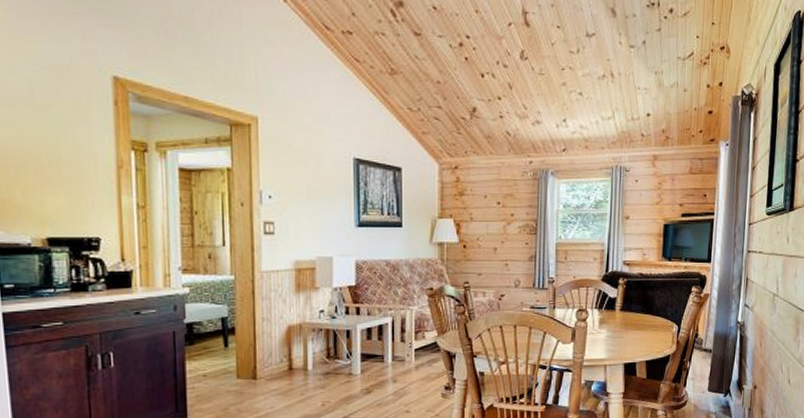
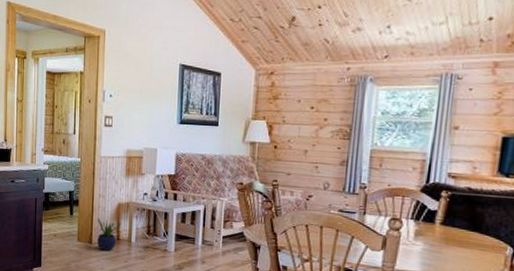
potted plant: none [262,346,294,386] -> present [97,217,121,251]

